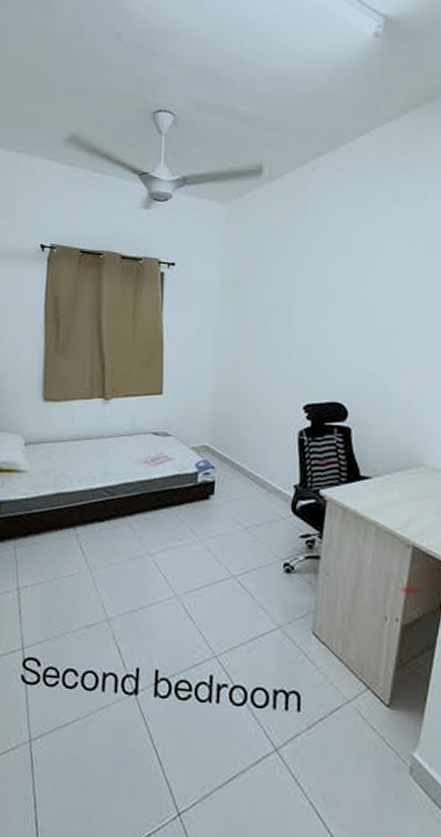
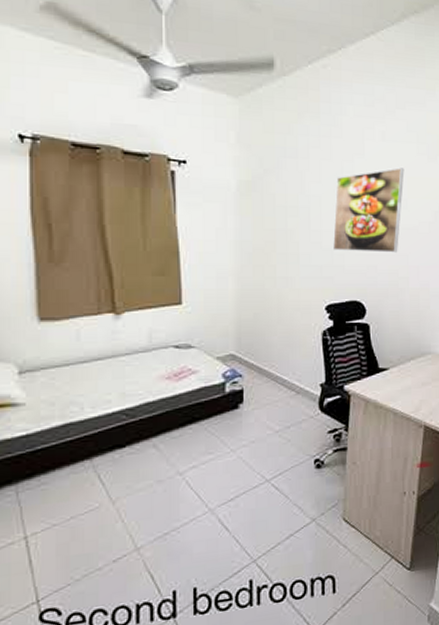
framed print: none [315,265,398,354] -> present [333,168,405,253]

